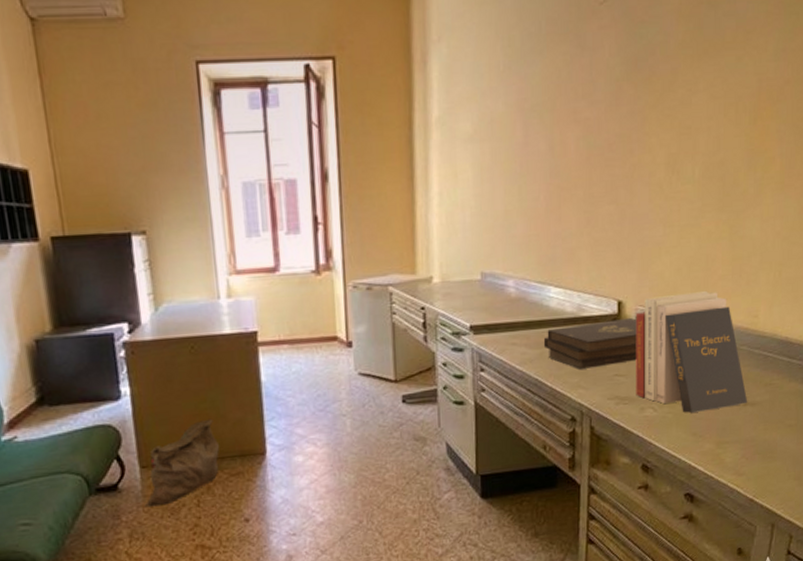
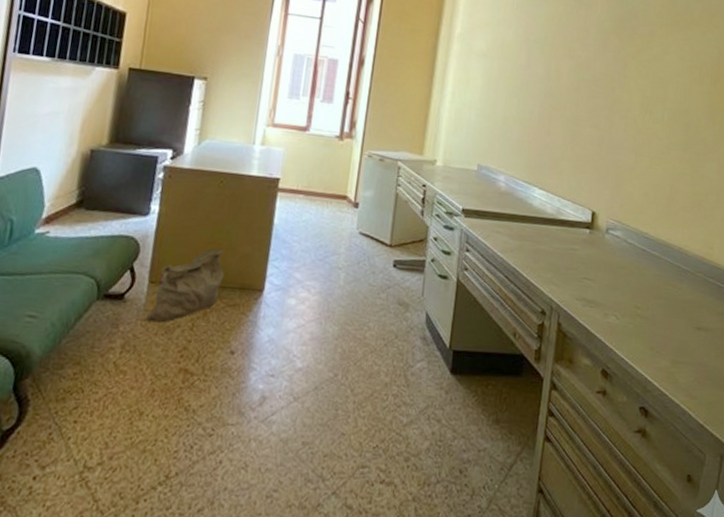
book: present [543,318,637,369] -> none [524,225,607,269]
books: present [635,291,748,413] -> none [601,214,702,329]

